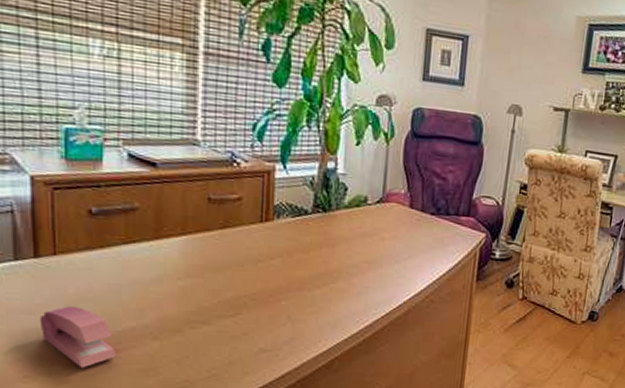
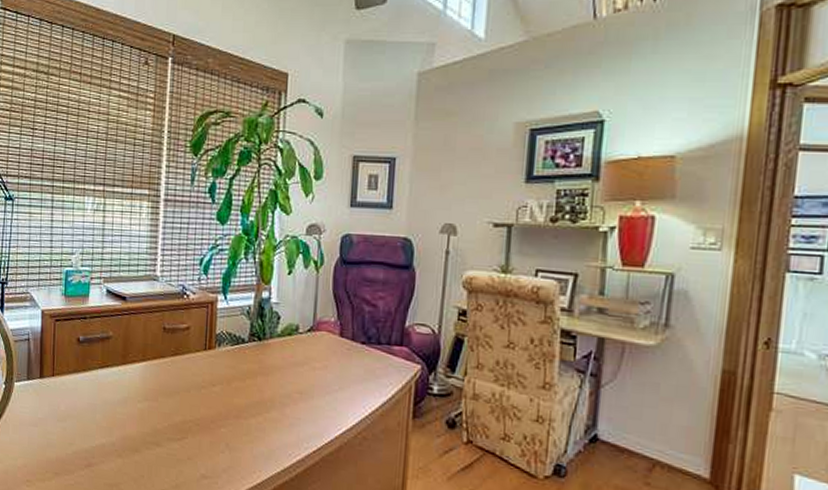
stapler: present [39,306,117,368] -> none [40,421,91,478]

